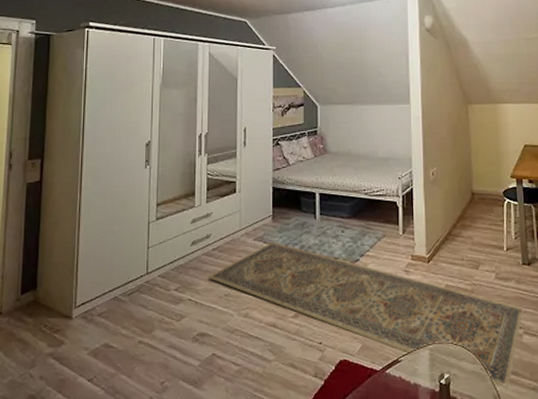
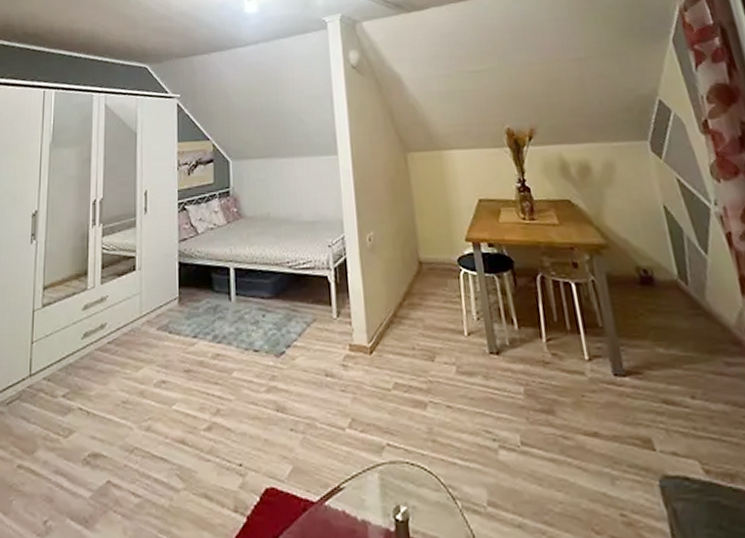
rug: present [209,242,524,389] -> none [103,332,497,527]

